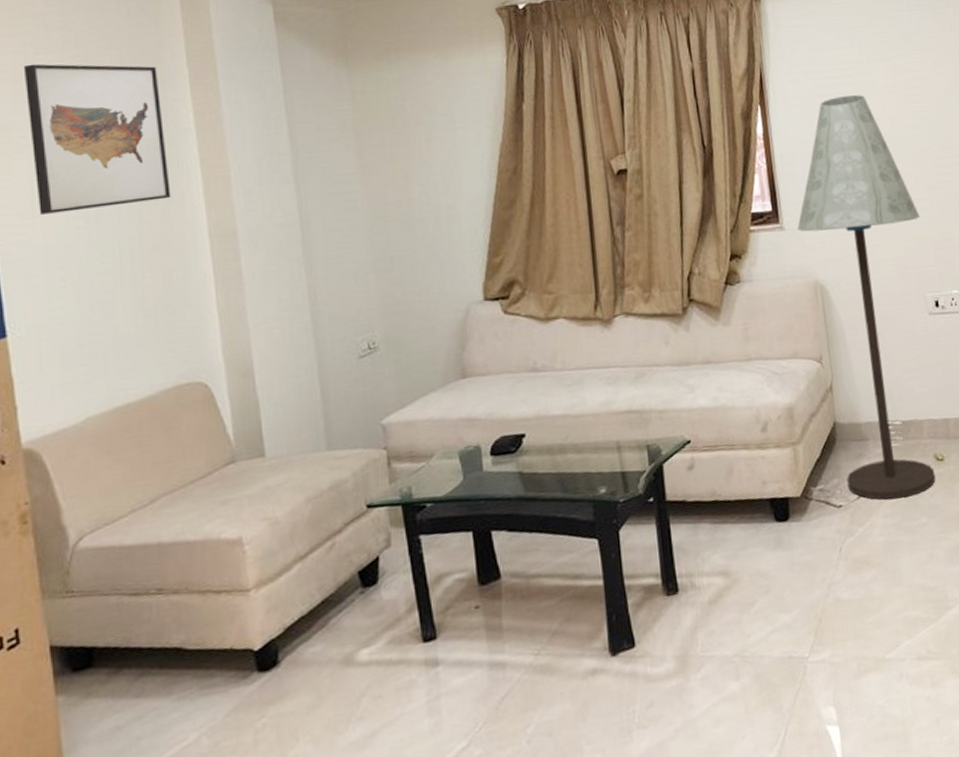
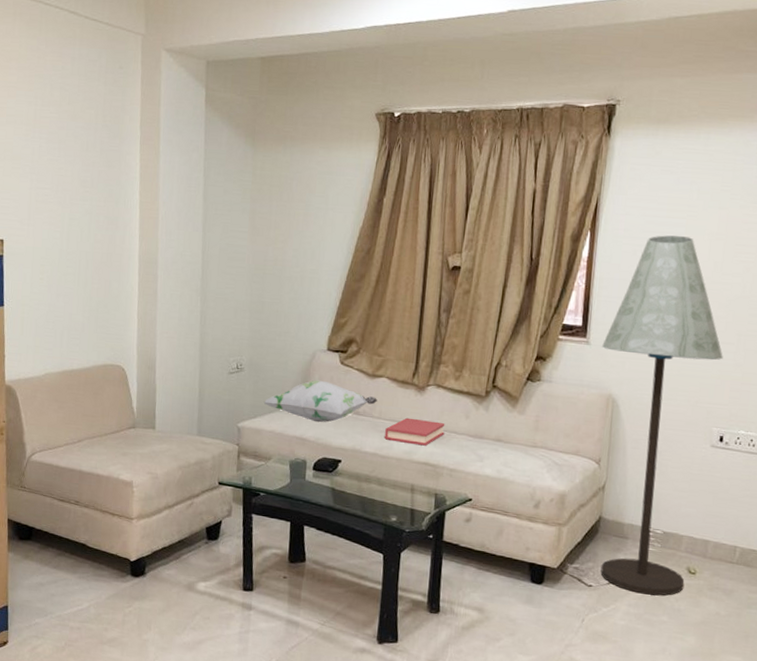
wall art: present [23,63,171,215] -> none [32,113,120,228]
decorative pillow: none [411,339,557,394] -> present [263,380,377,423]
hardback book: none [573,357,644,394] -> present [385,417,445,446]

